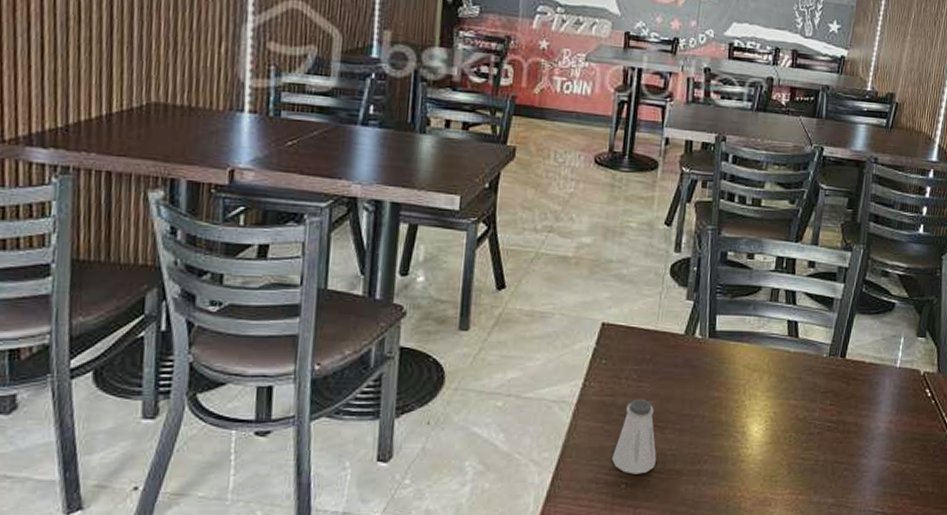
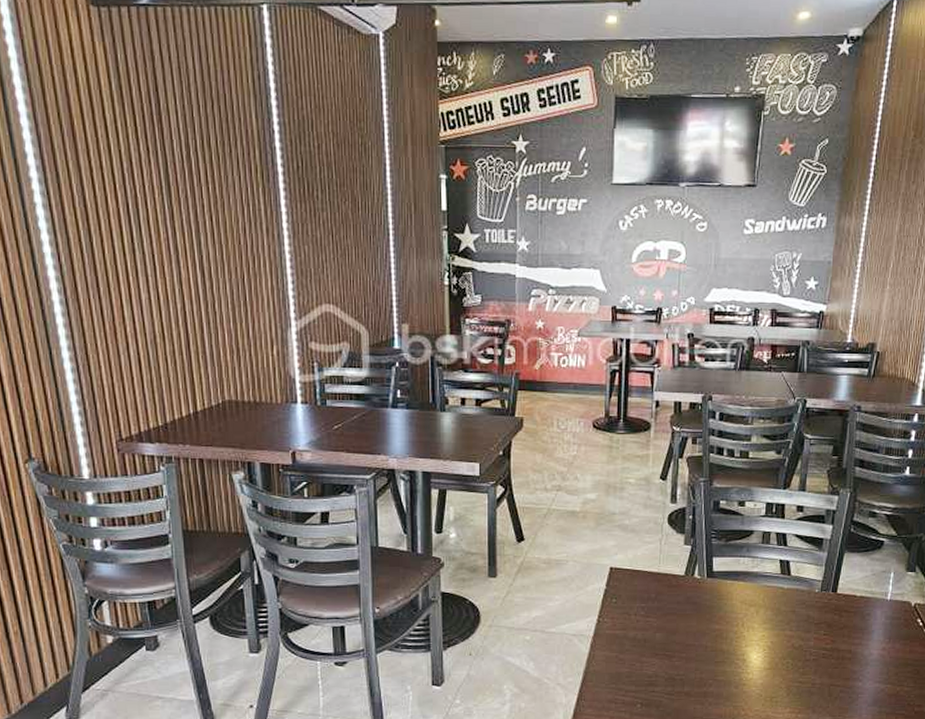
saltshaker: present [612,398,656,475] -> none [627,631,666,696]

